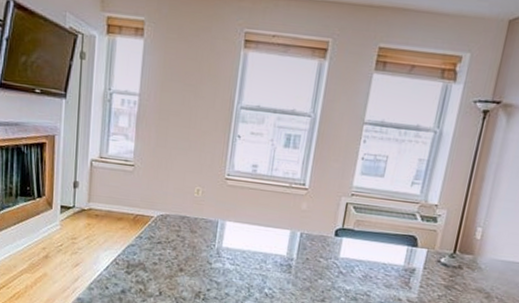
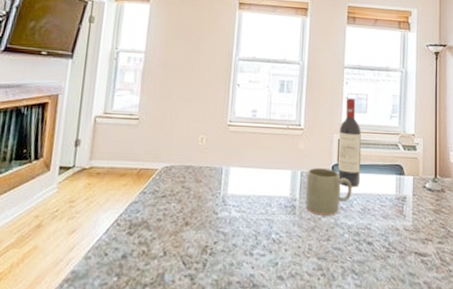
mug: none [302,230,356,279] -> present [305,167,352,216]
wine bottle: none [341,159,375,254] -> present [338,98,362,187]

